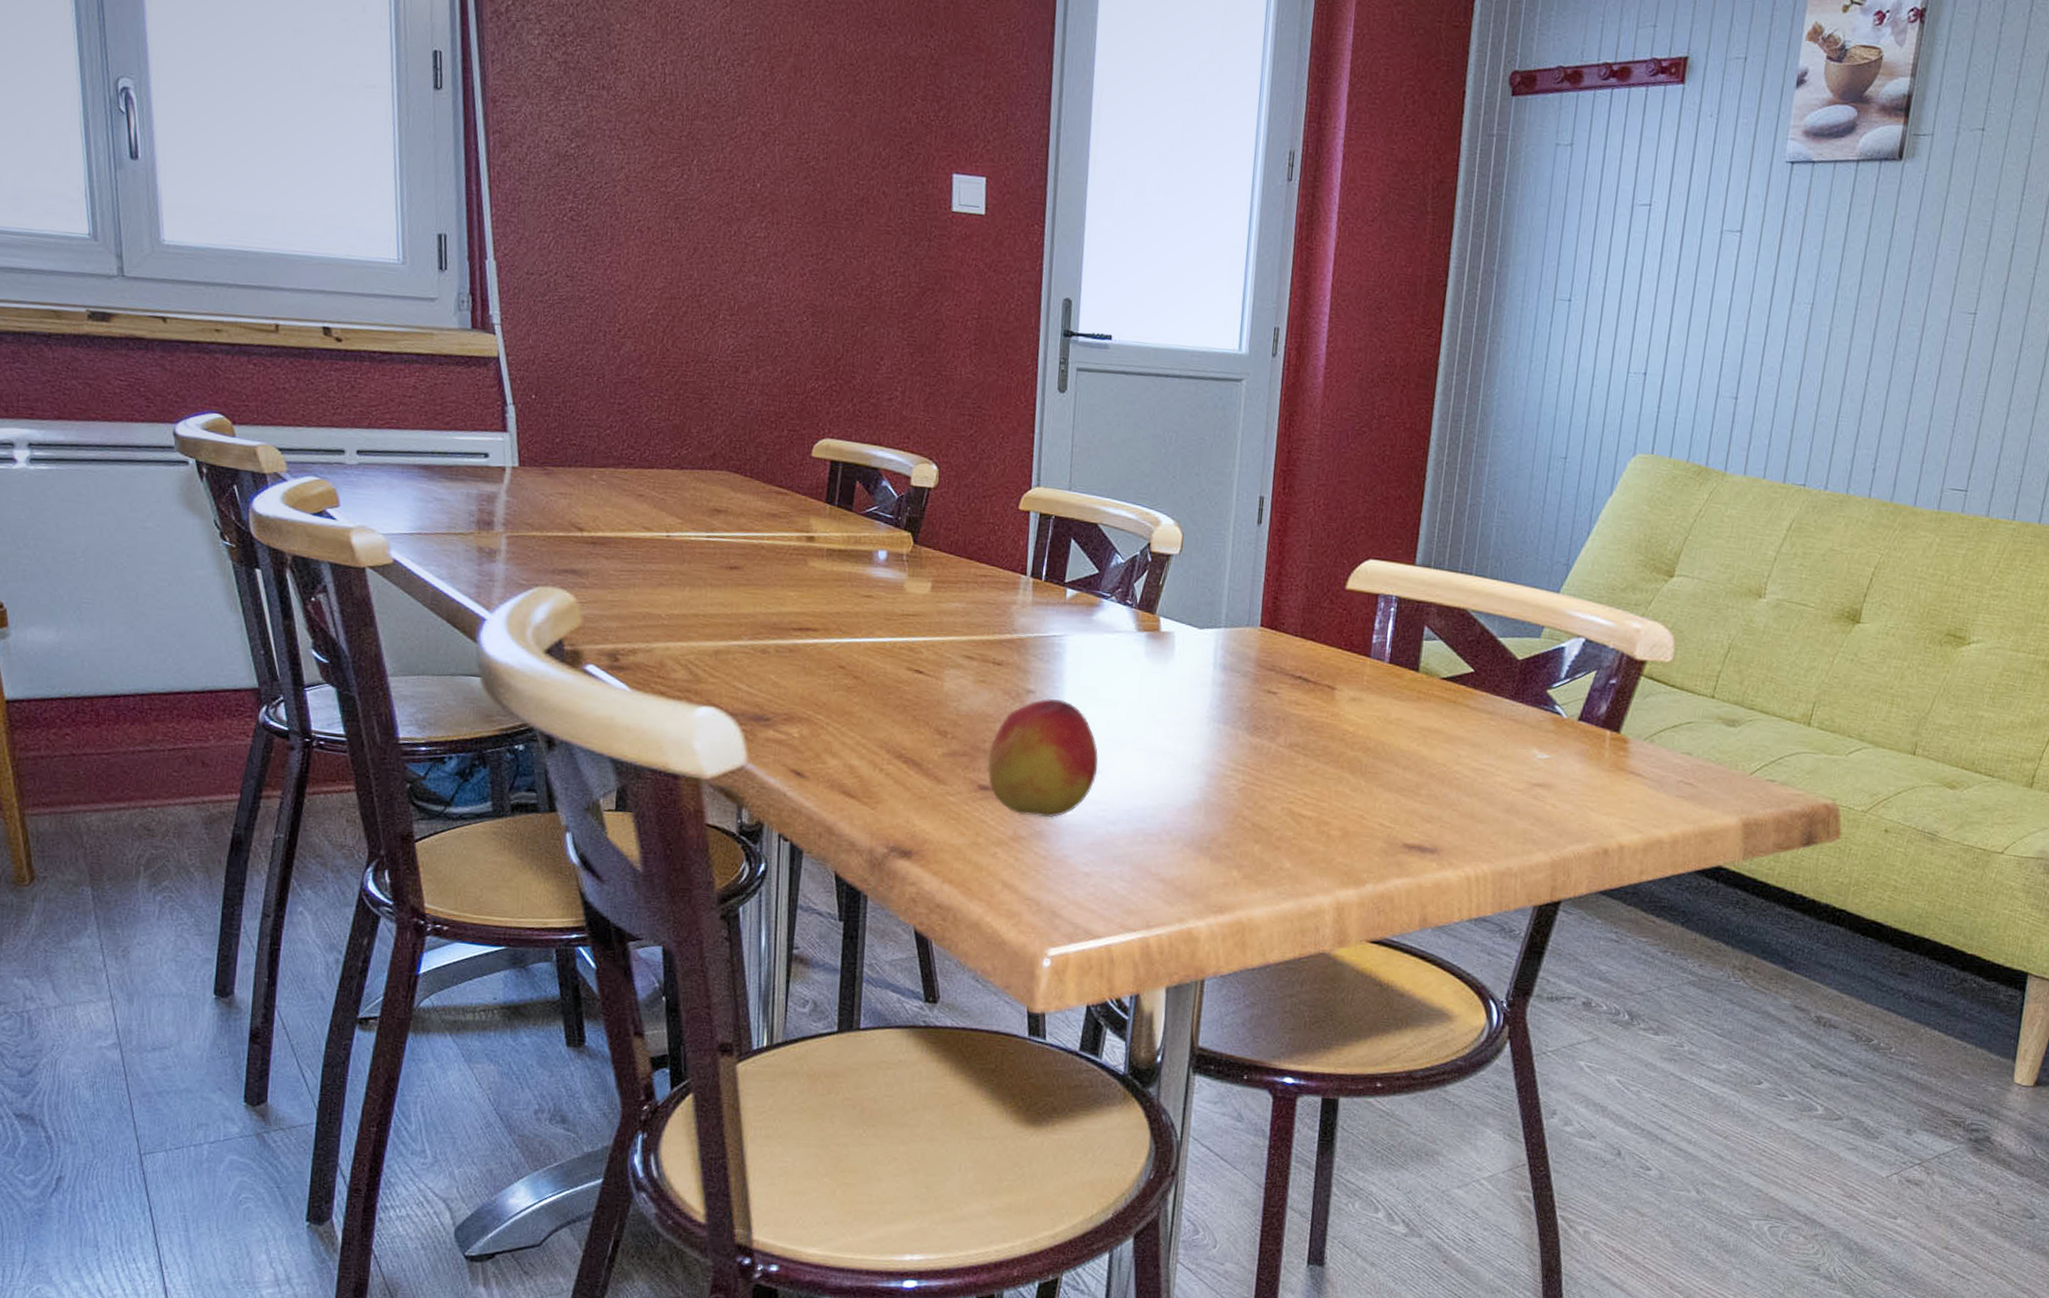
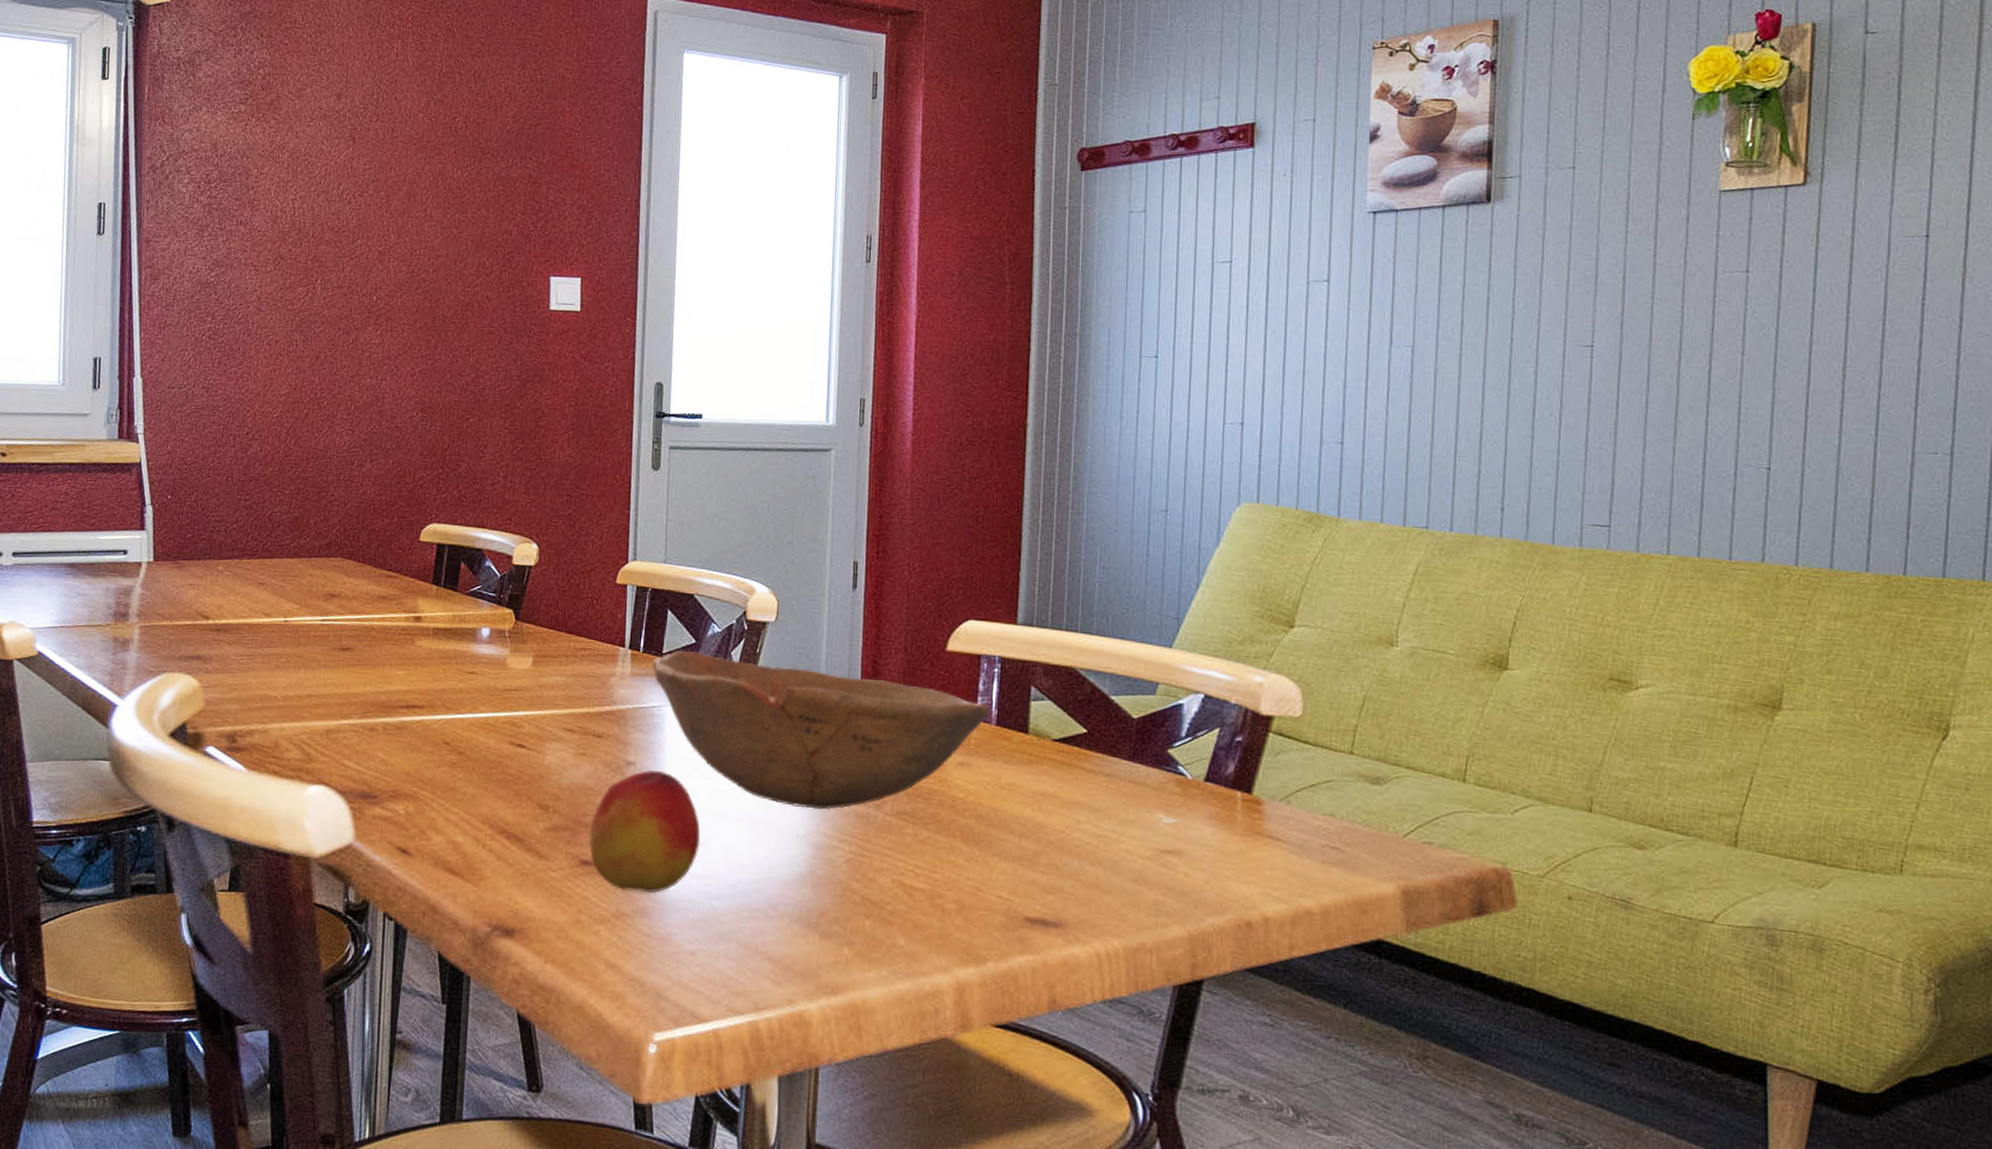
bowl: none [1054,580,1385,741] -> present [652,650,991,810]

